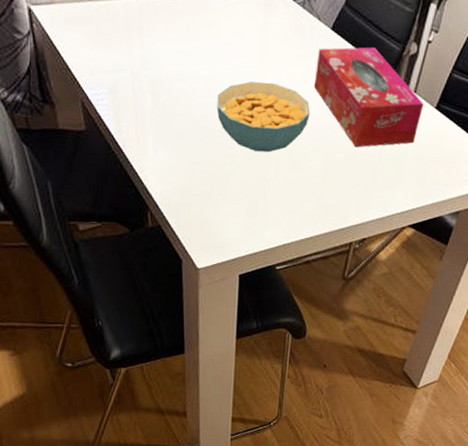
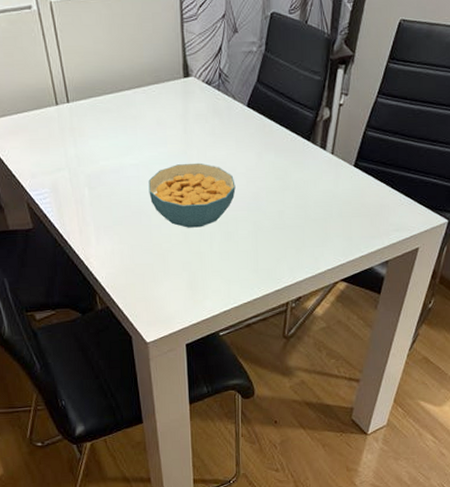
tissue box: present [313,47,424,148] -> none [236,117,343,213]

